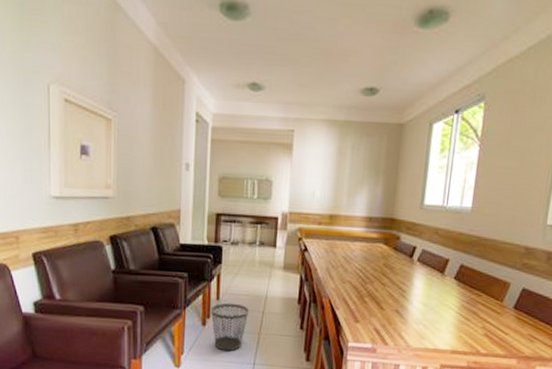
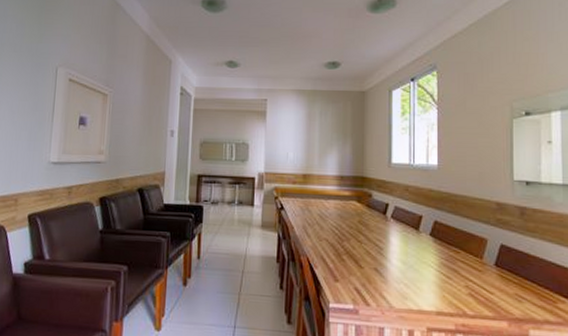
wastebasket: present [211,303,249,352] -> none [192,262,229,313]

